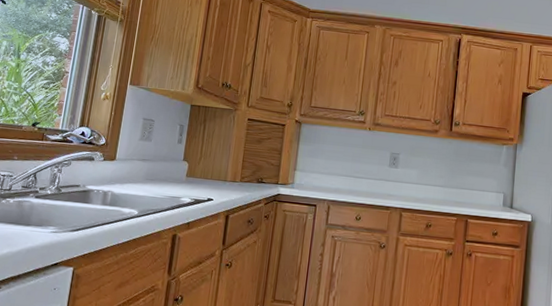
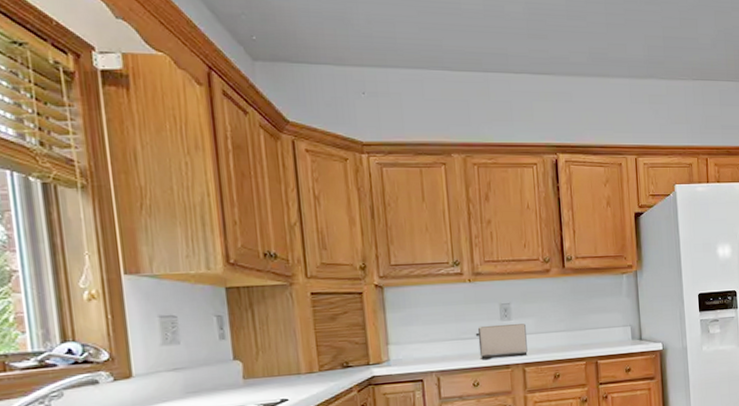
toaster: none [365,168,410,202] -> present [475,323,528,360]

